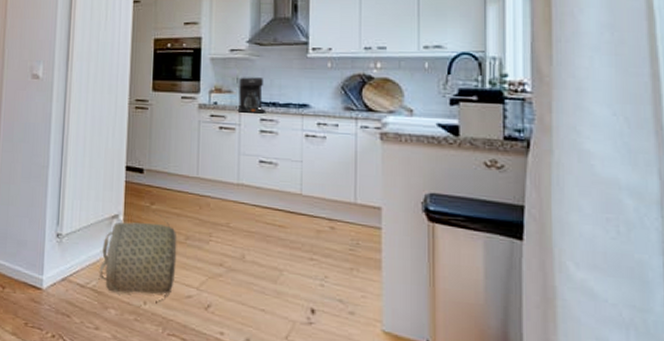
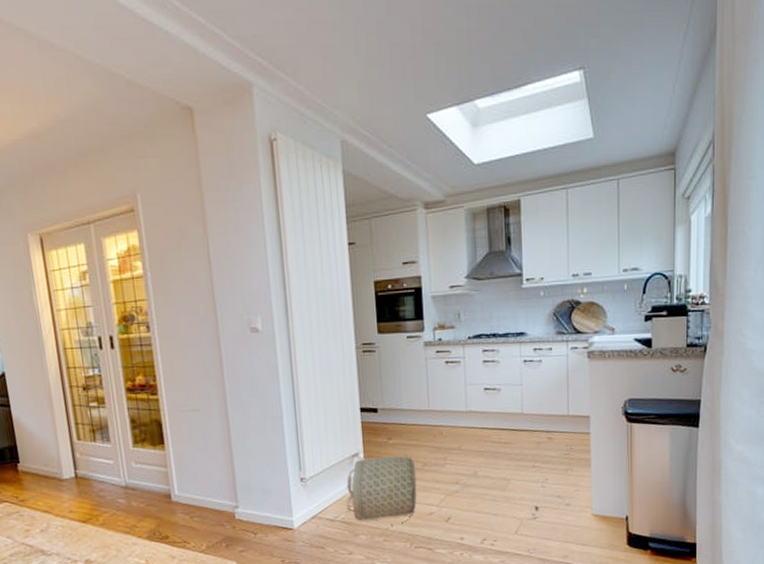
coffee maker: present [238,77,265,114] -> none [459,311,487,346]

